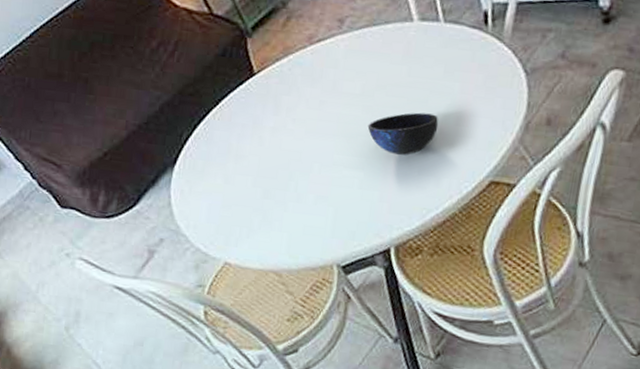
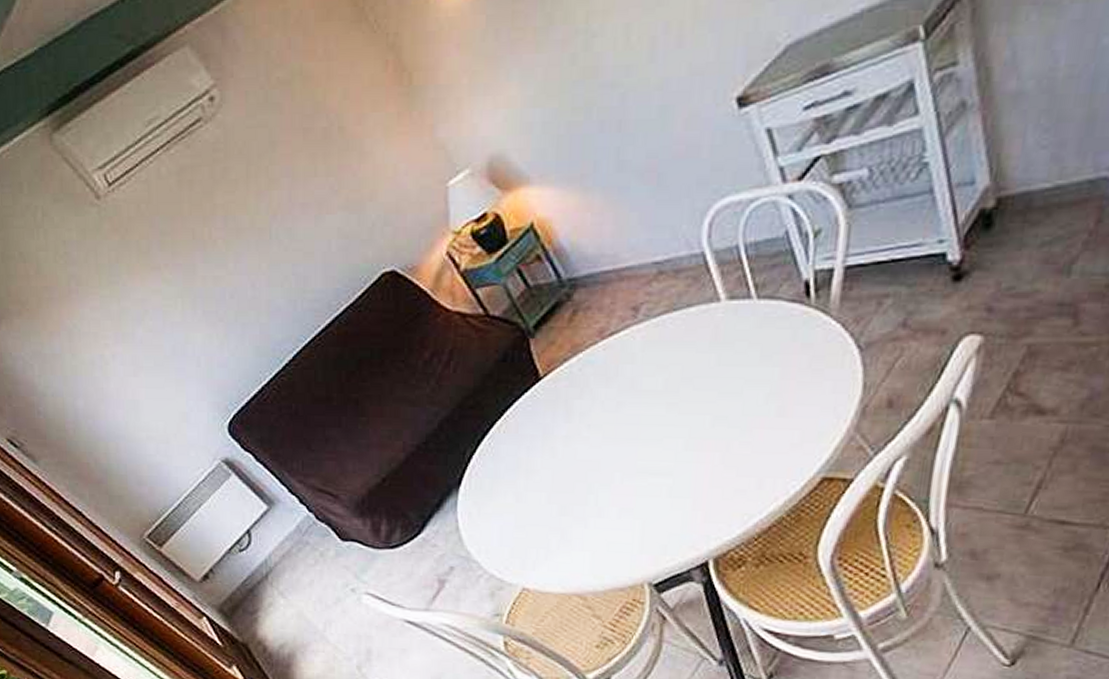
bowl: present [367,112,439,155] -> none [674,405,757,456]

